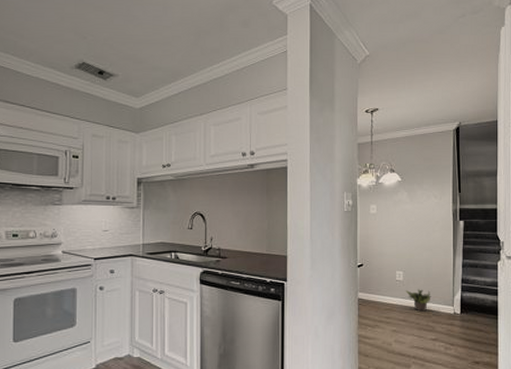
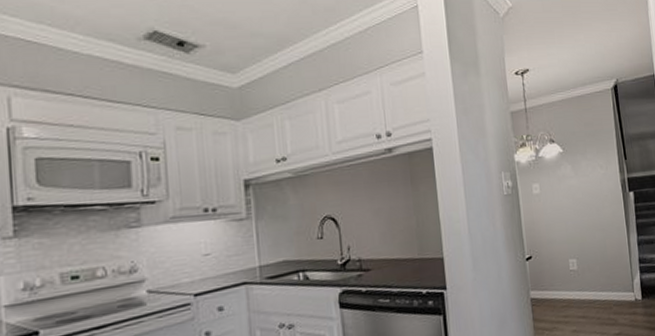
potted plant: present [405,289,431,312] -> none [581,277,610,304]

